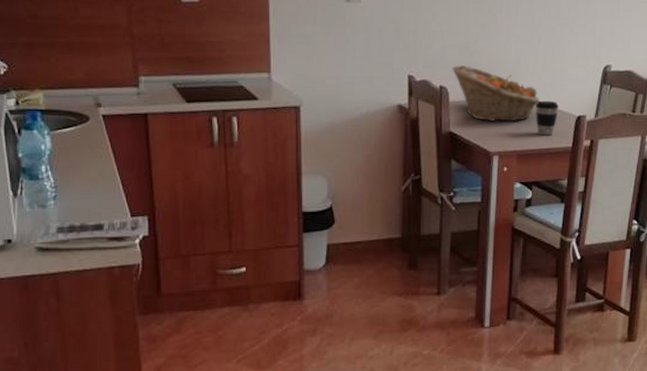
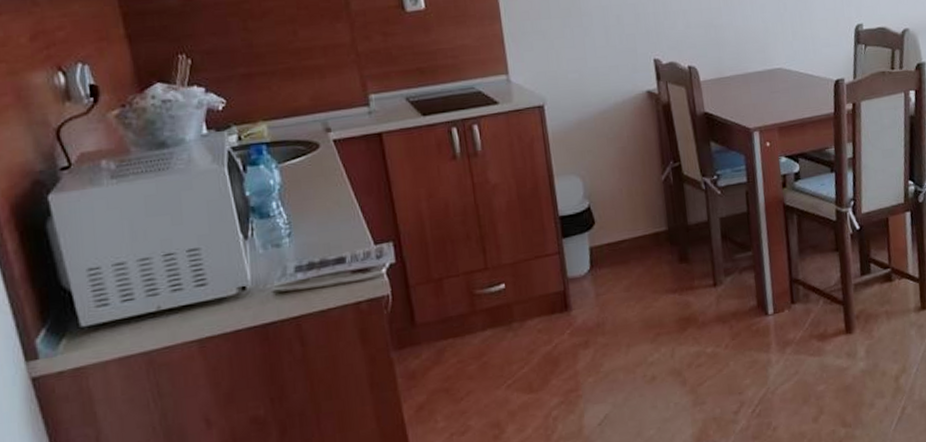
fruit basket: present [451,65,540,122] -> none [698,42,795,97]
coffee cup: present [536,100,558,136] -> none [791,67,815,105]

